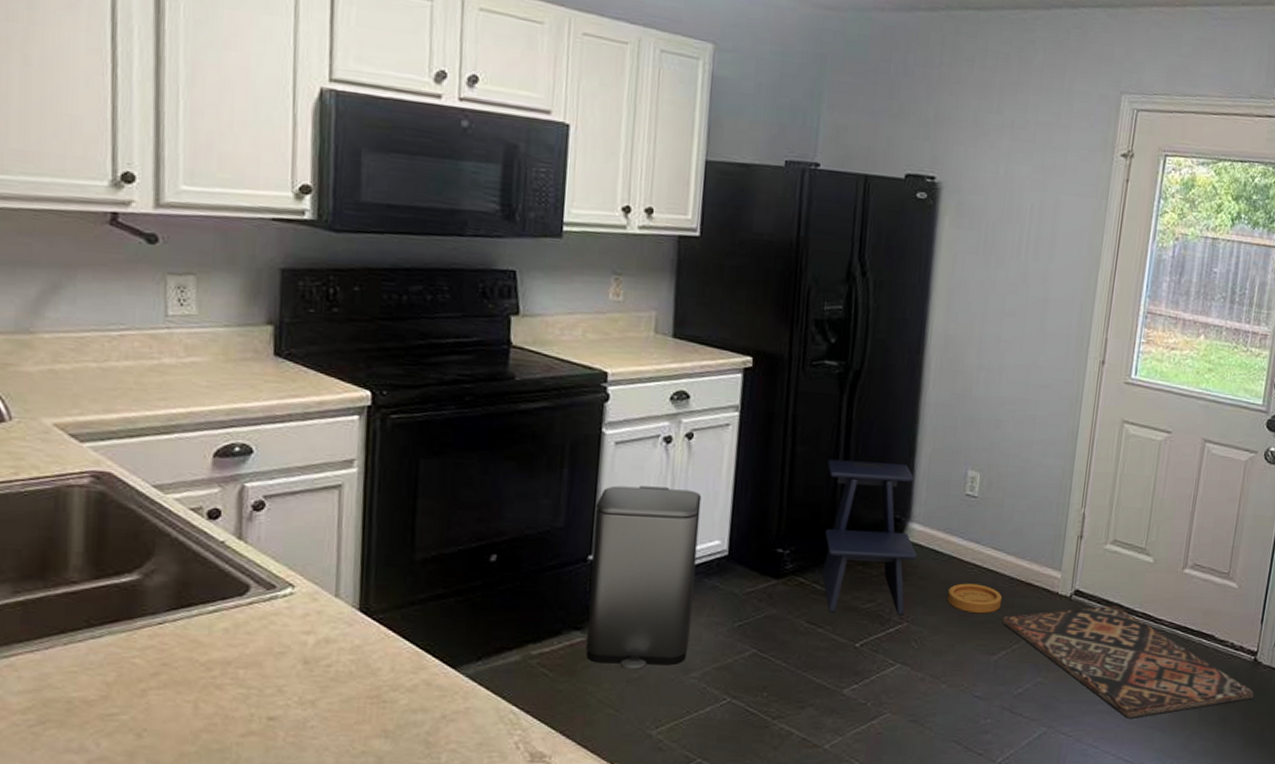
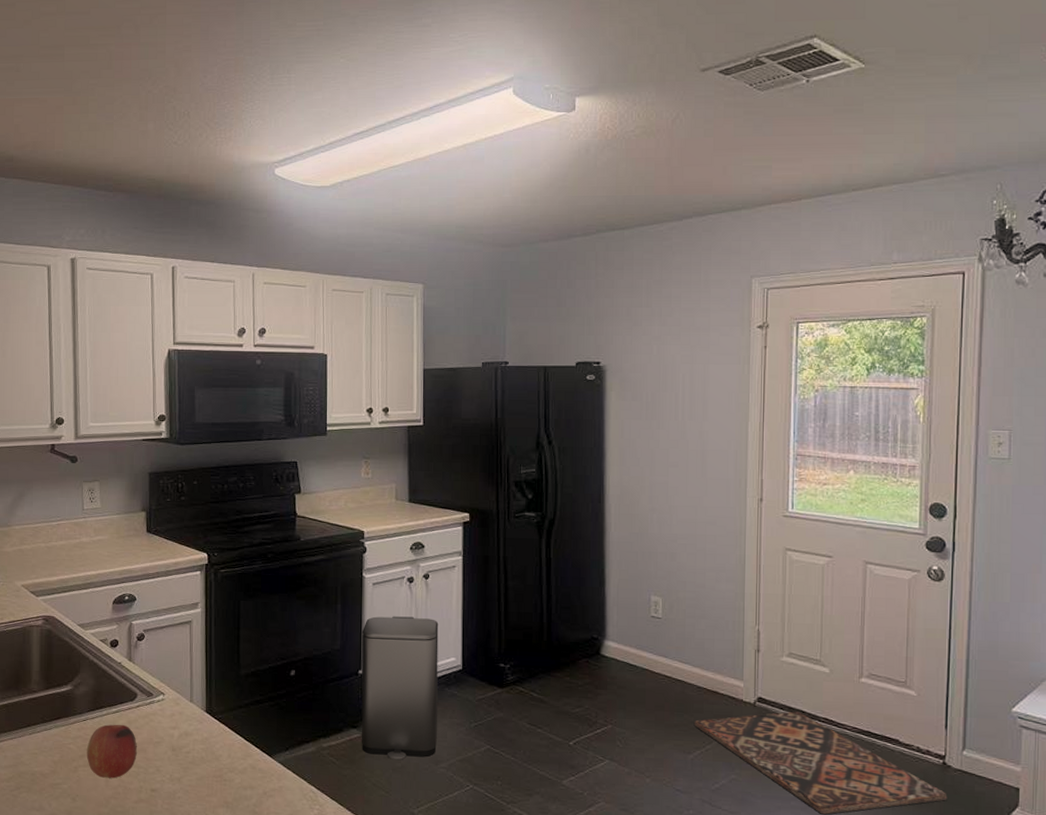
fruit: none [162,628,249,704] -> present [86,724,138,779]
step stool: present [822,459,918,615] -> none [534,591,615,718]
pet bowl: present [947,583,1002,614] -> none [644,691,691,718]

